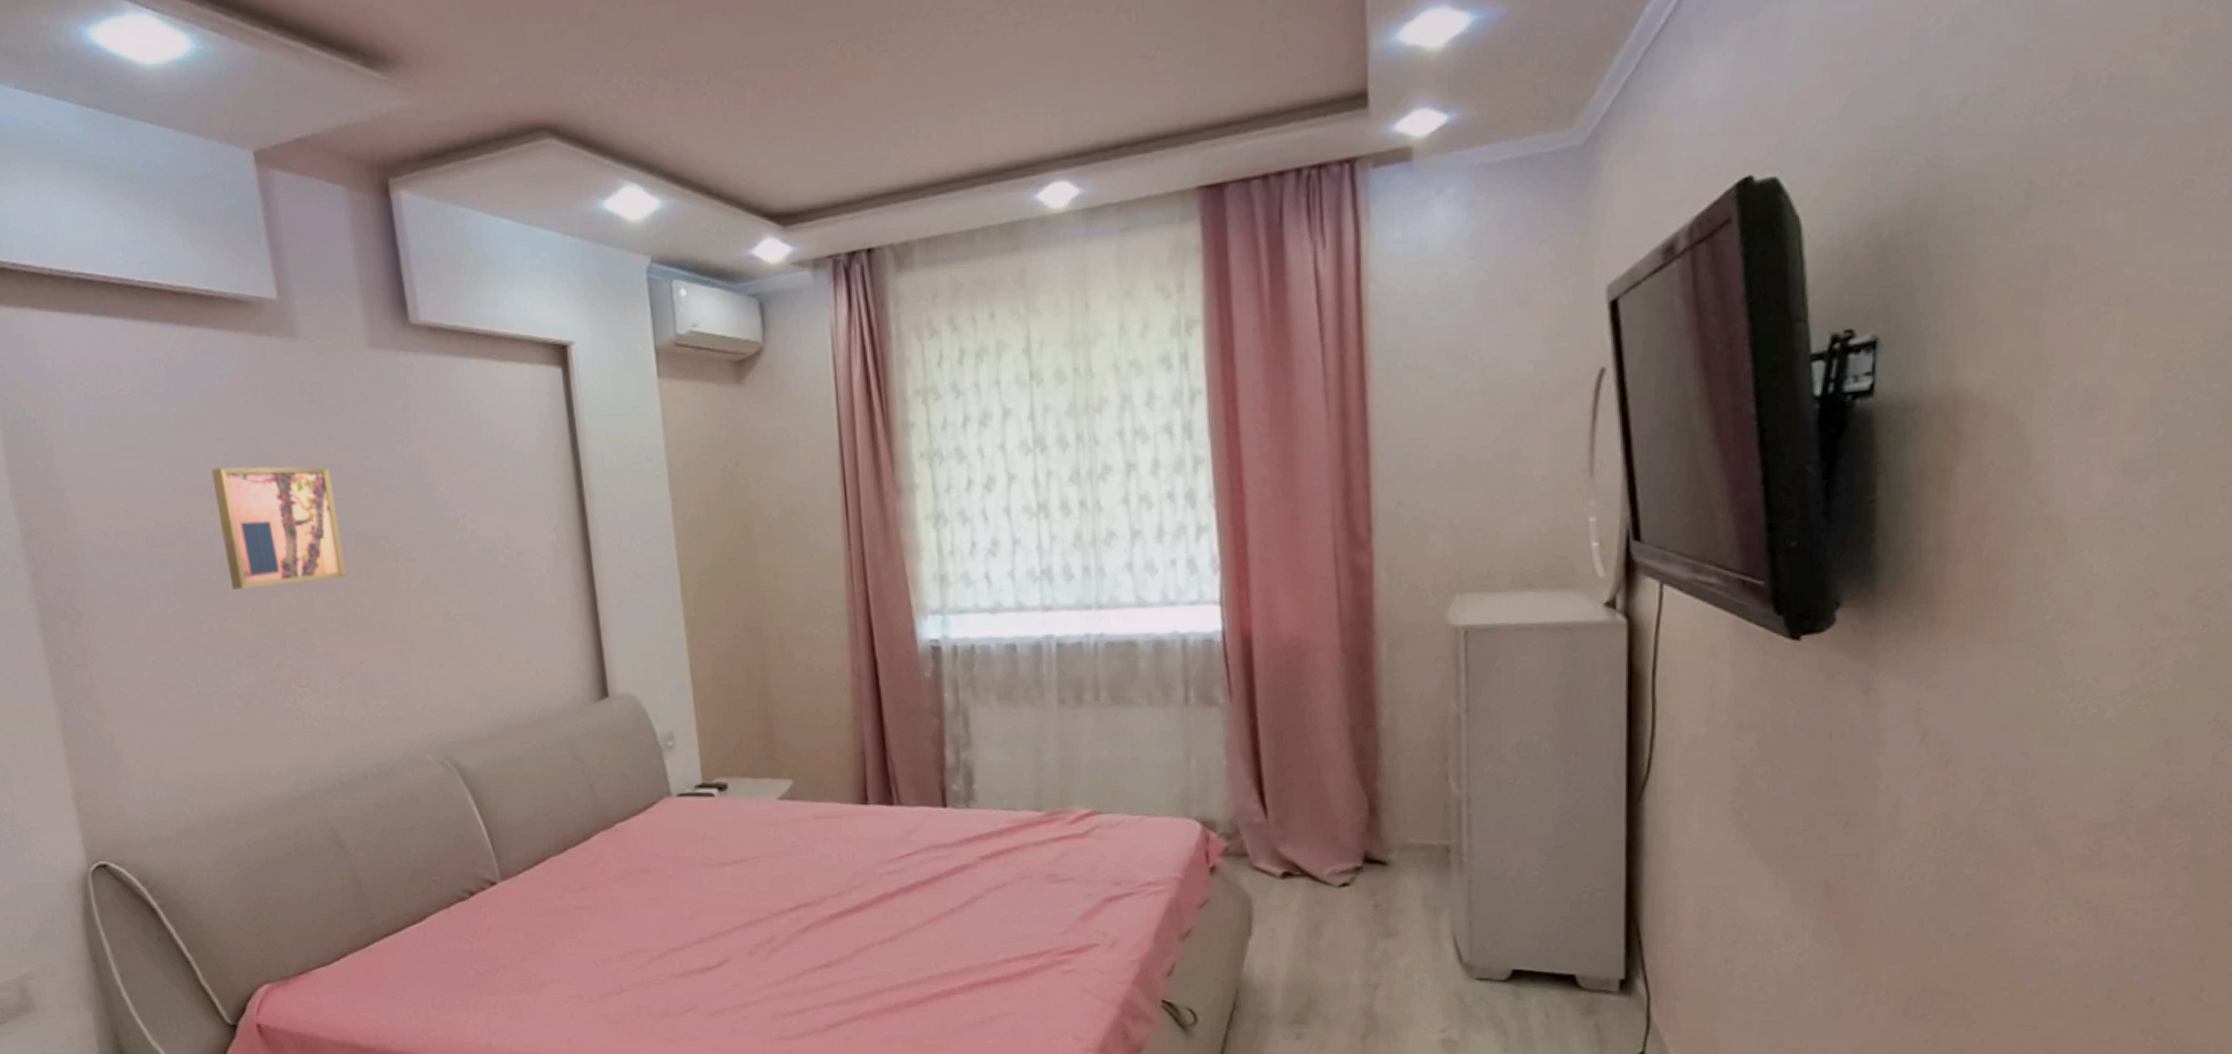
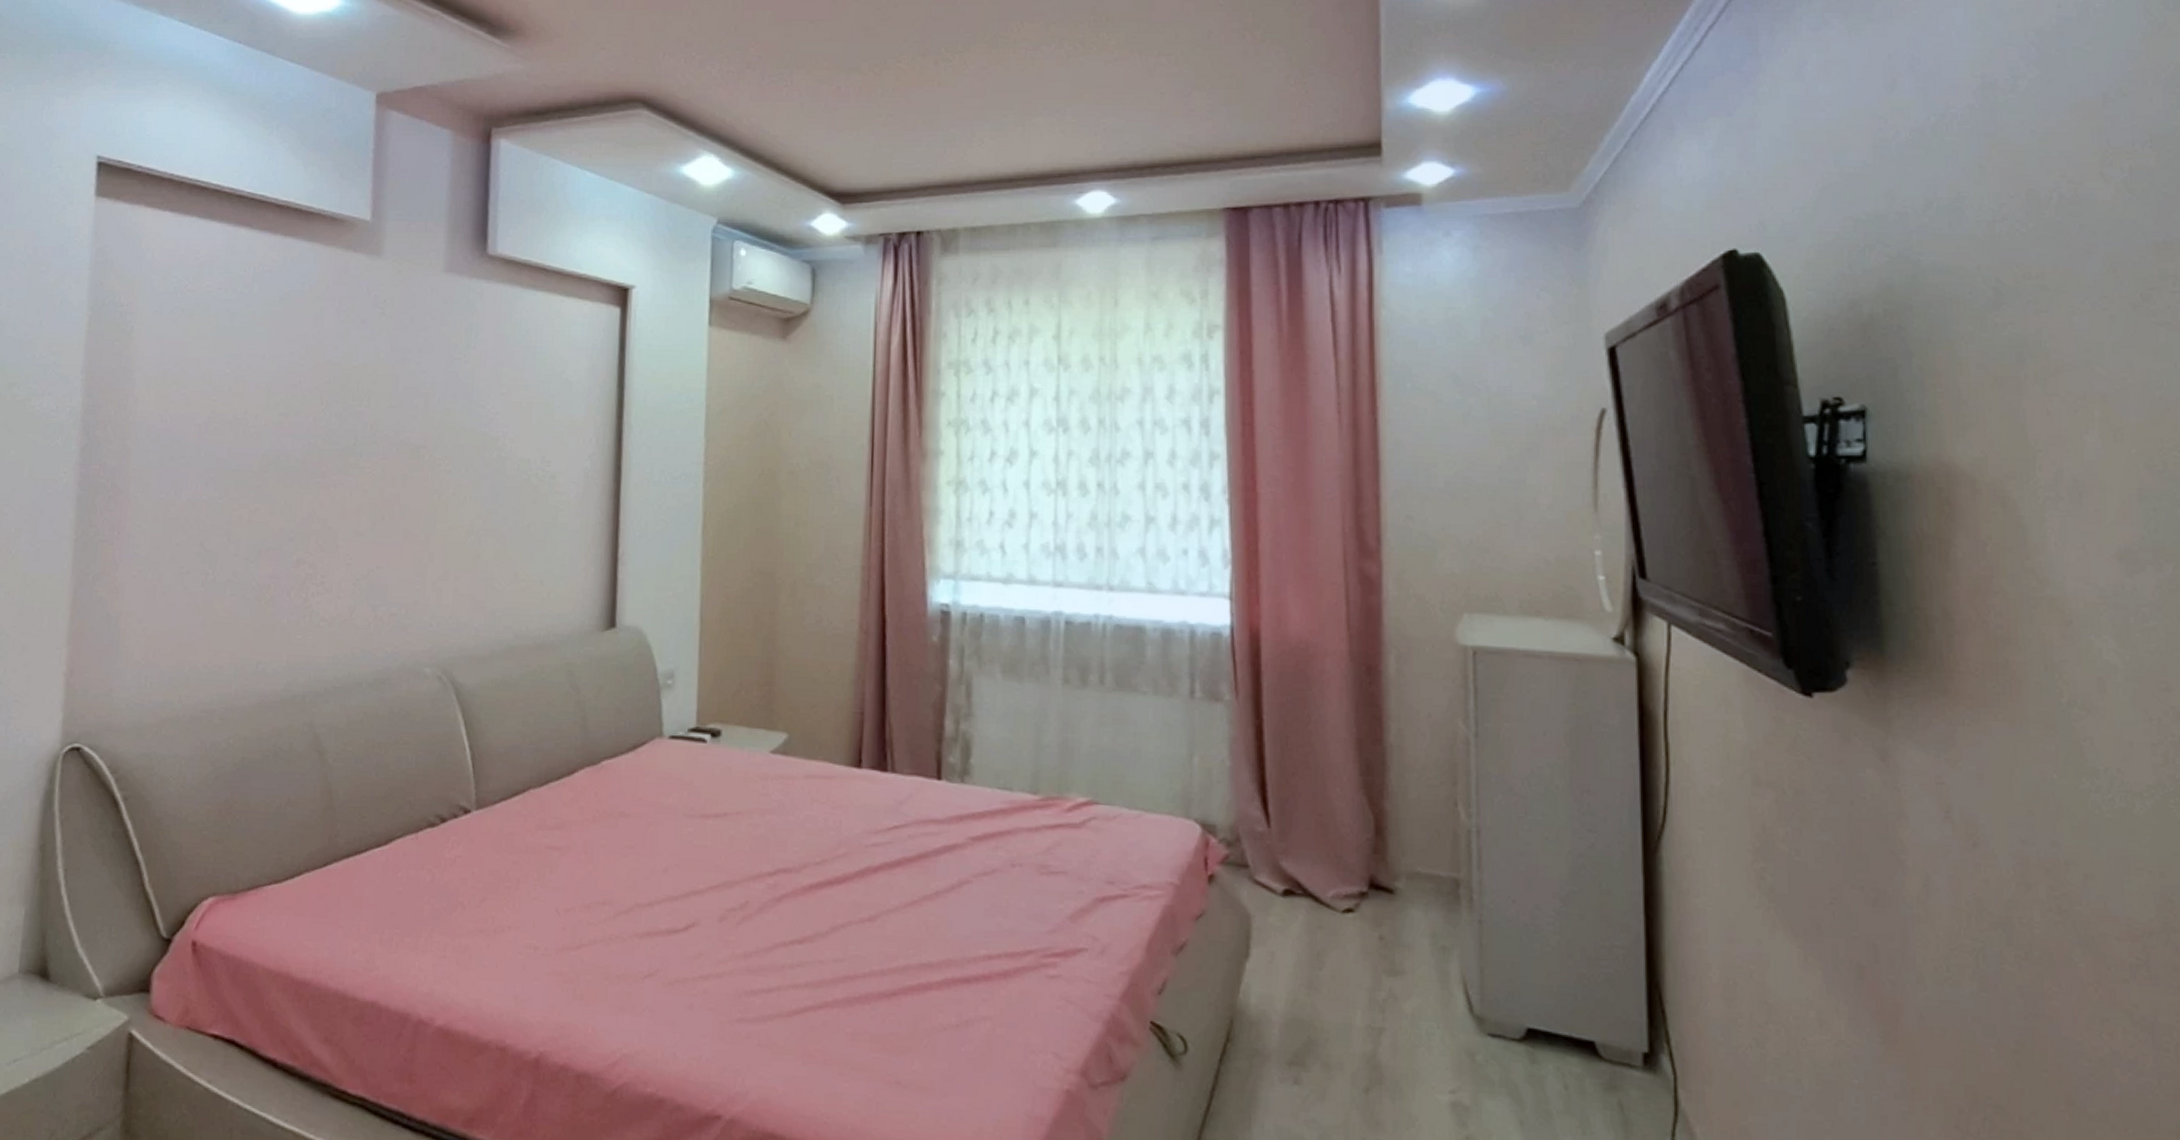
wall art: present [211,465,347,590] -> none [269,366,387,483]

